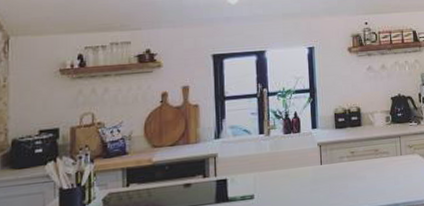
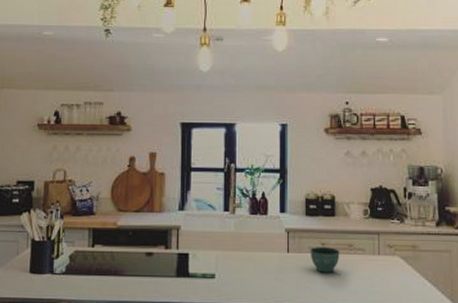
flower pot: none [341,154,368,179] -> present [310,247,340,273]

